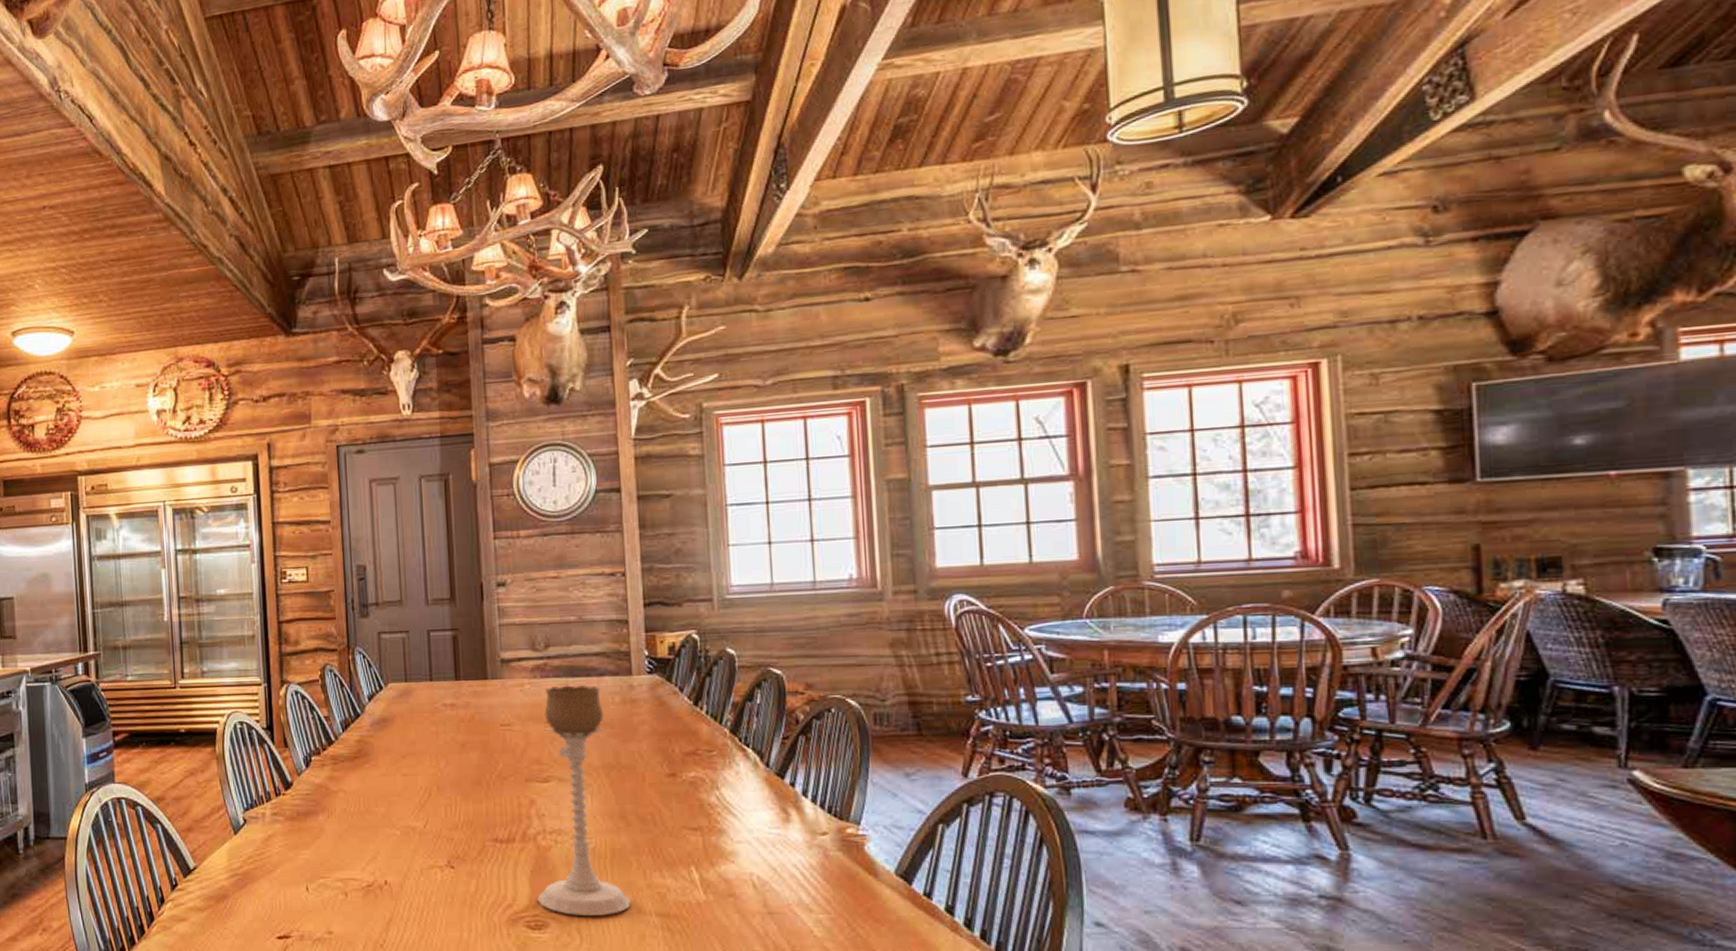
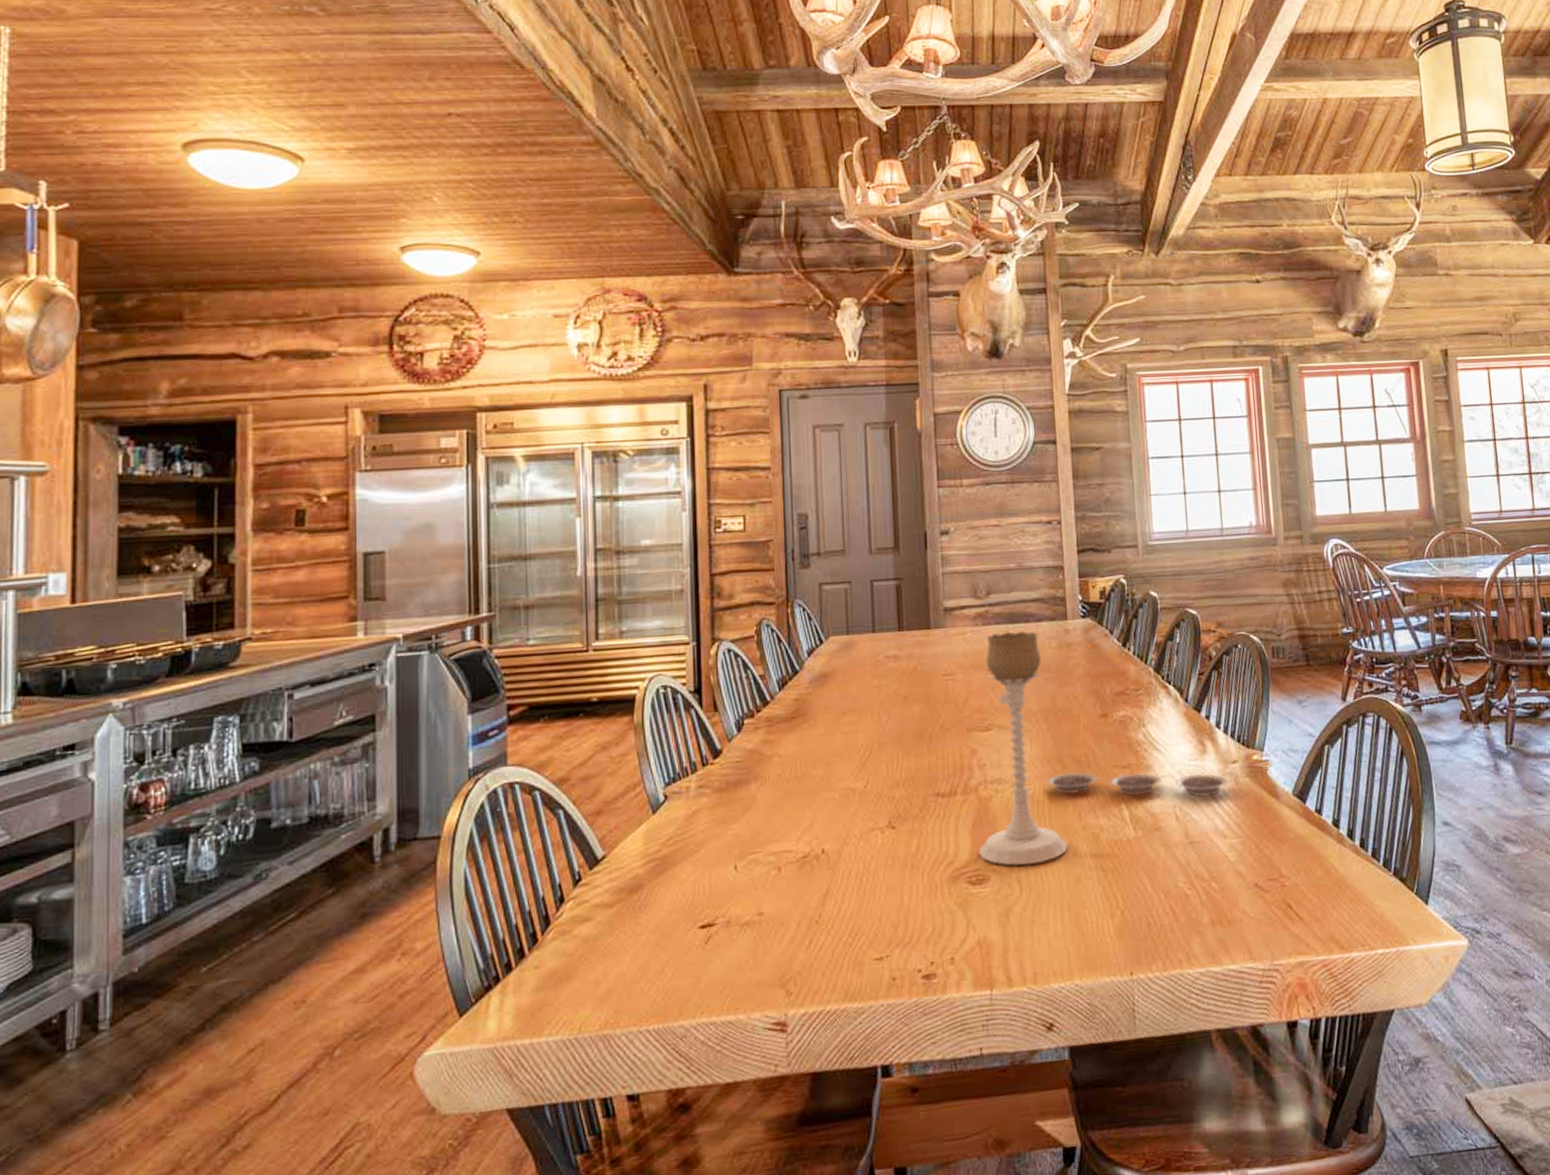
plate: none [609,829,817,867] -> present [1047,771,1229,797]

